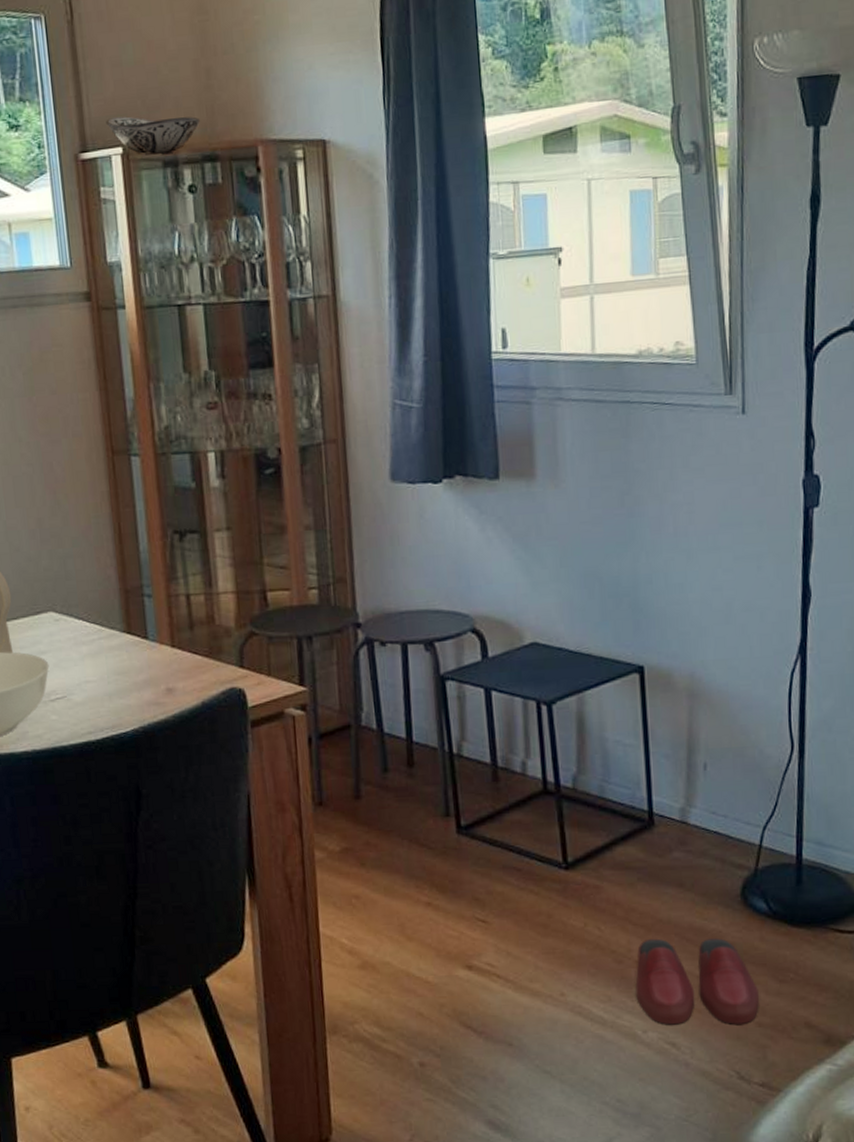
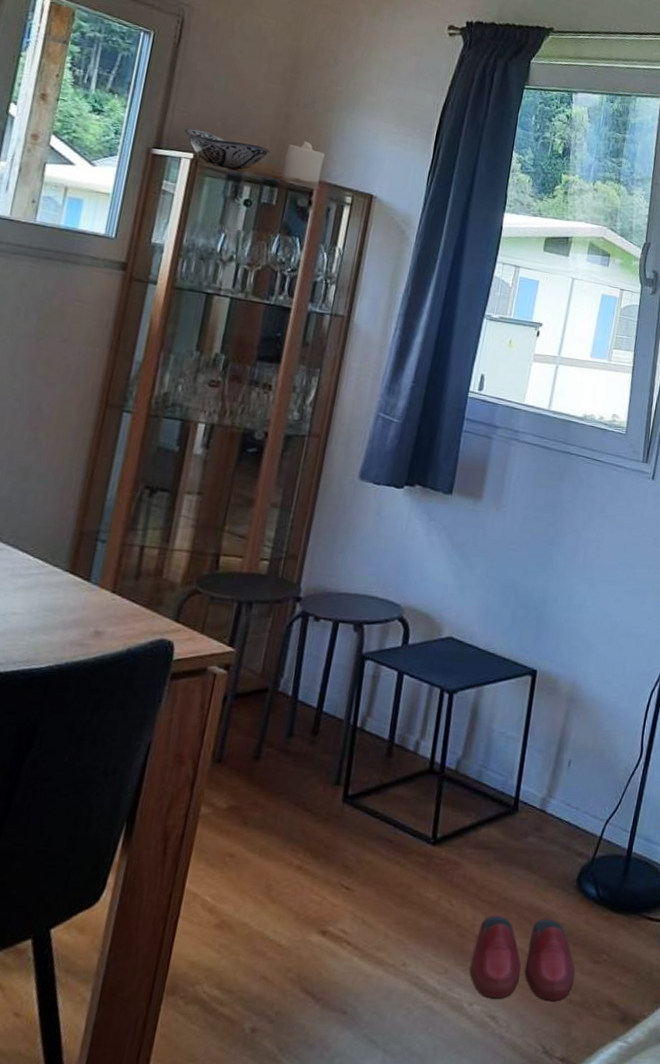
candle: none [217,95,263,154] -> present [280,141,325,190]

